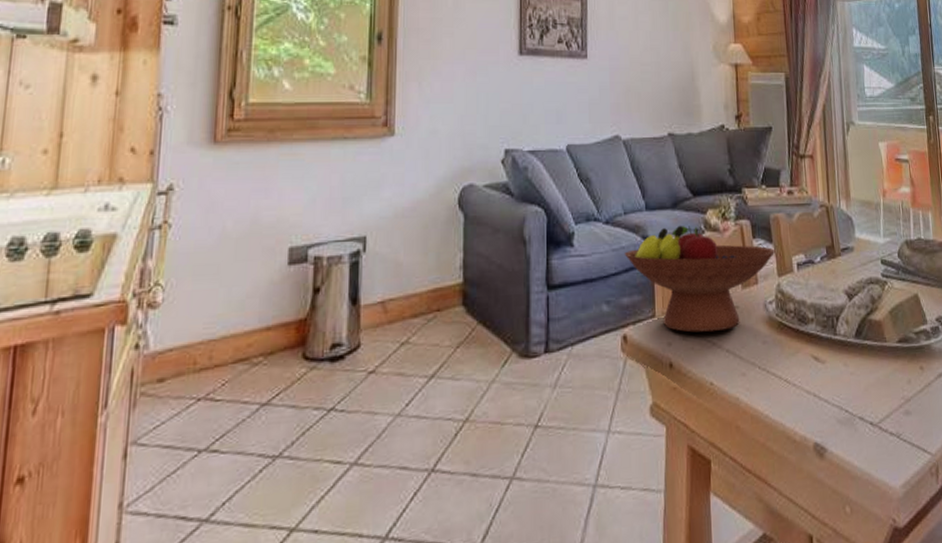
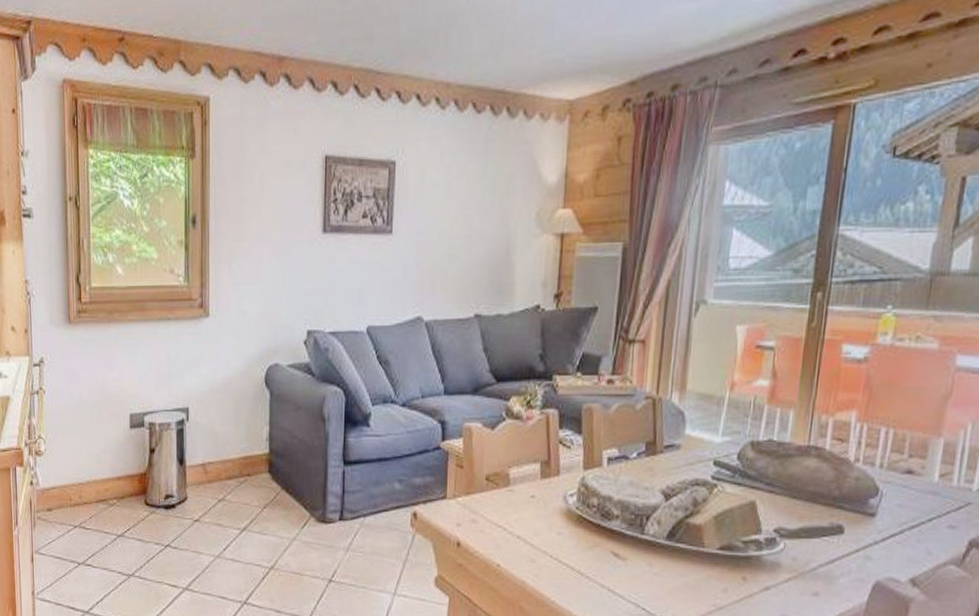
fruit bowl: present [625,225,776,333] -> none [420,411,584,517]

